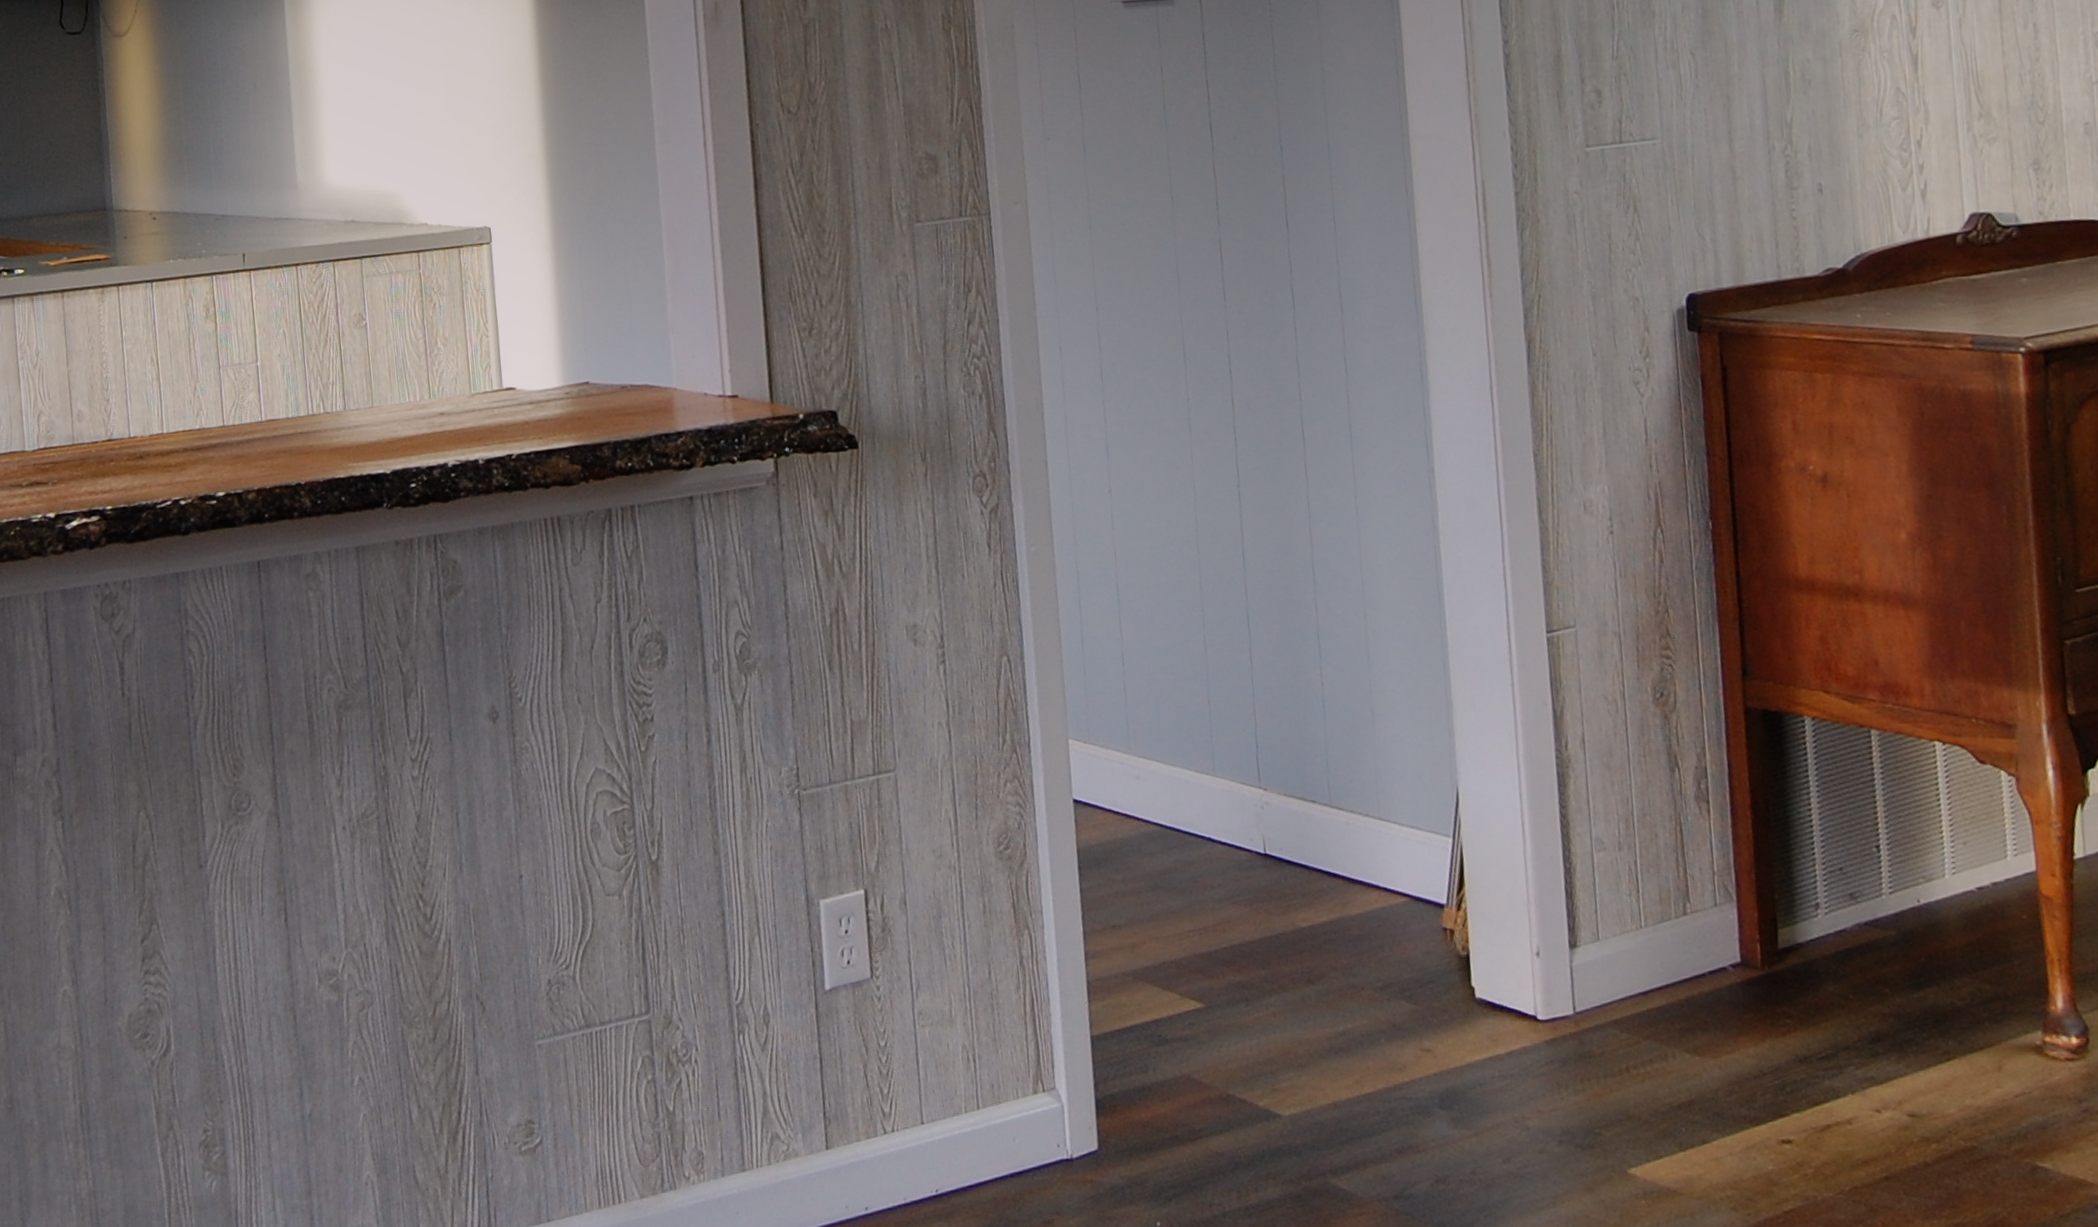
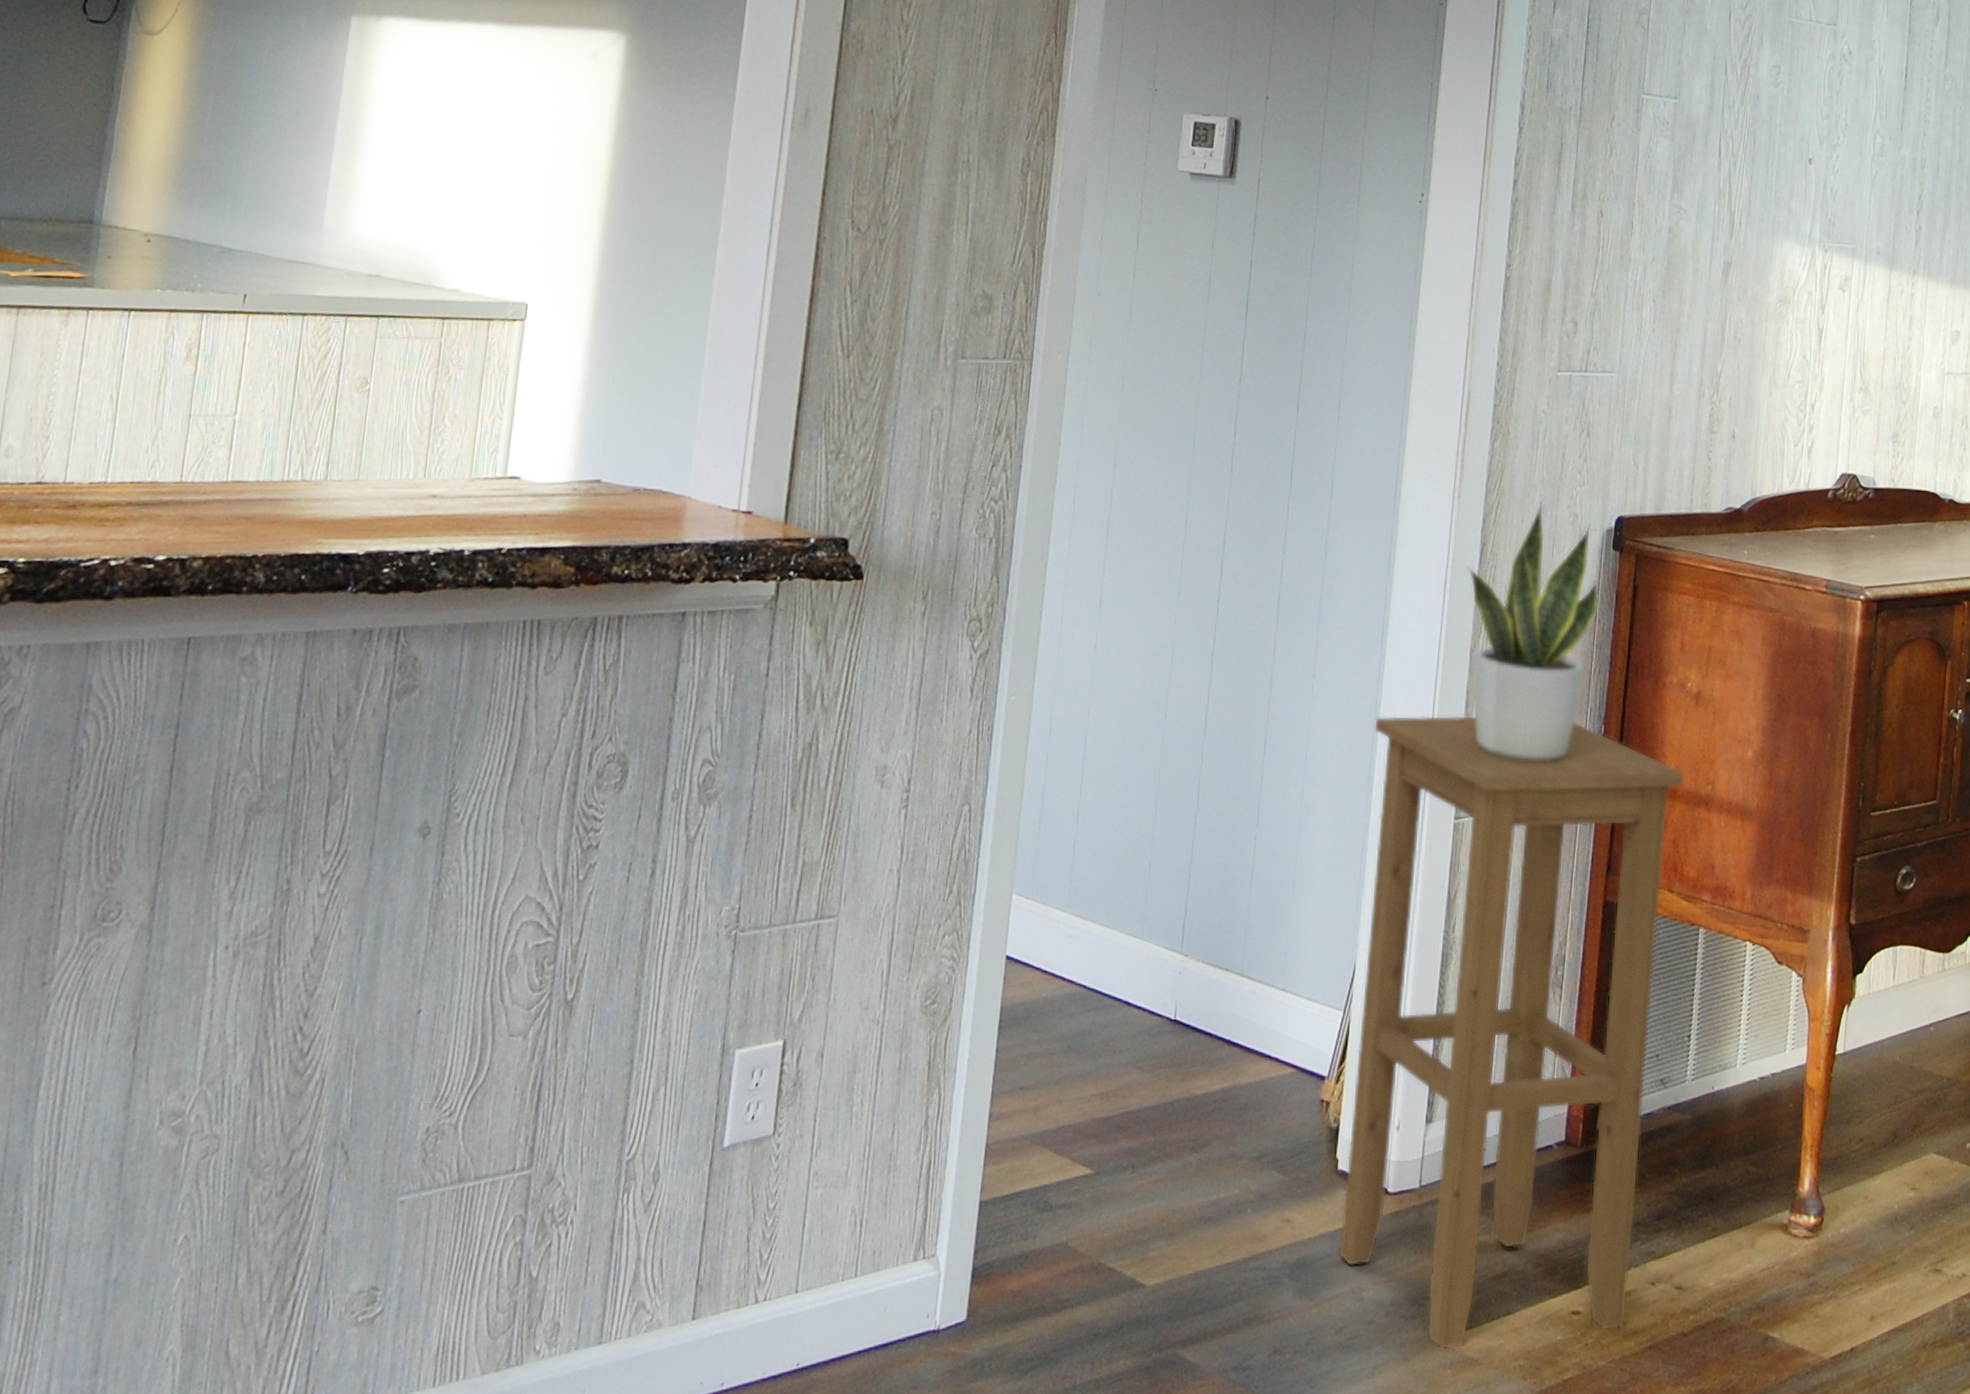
stool: none [1433,519,1851,1179] -> present [1339,715,1685,1349]
potted plant: none [1515,288,1682,567] -> present [1468,501,1599,763]

